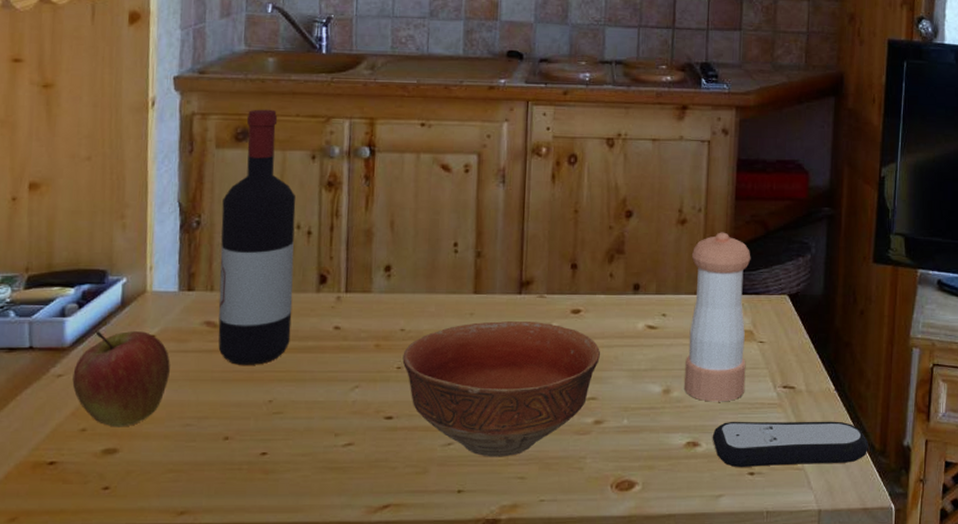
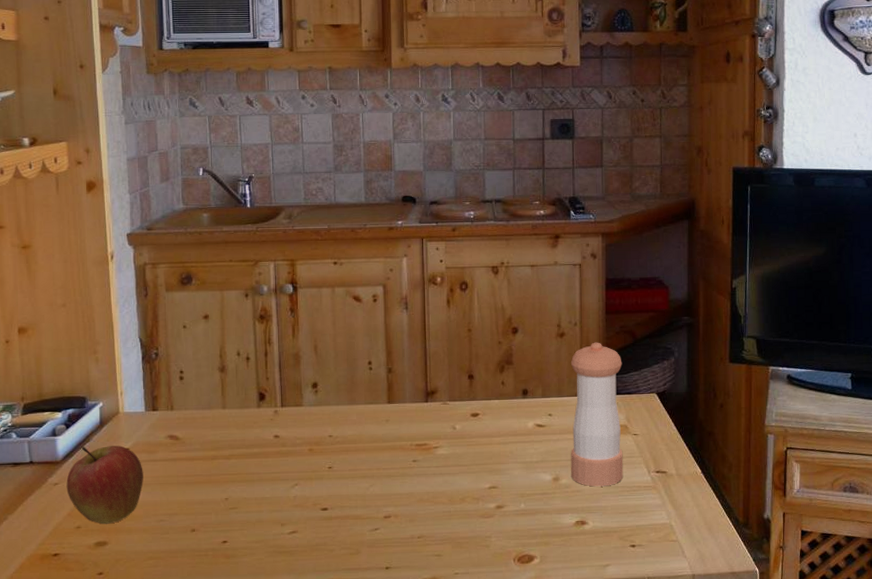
wine bottle: present [218,109,296,365] -> none [175,257,239,470]
bowl: present [402,321,600,457] -> none [332,425,497,539]
remote control: present [712,421,869,468] -> none [597,499,733,542]

